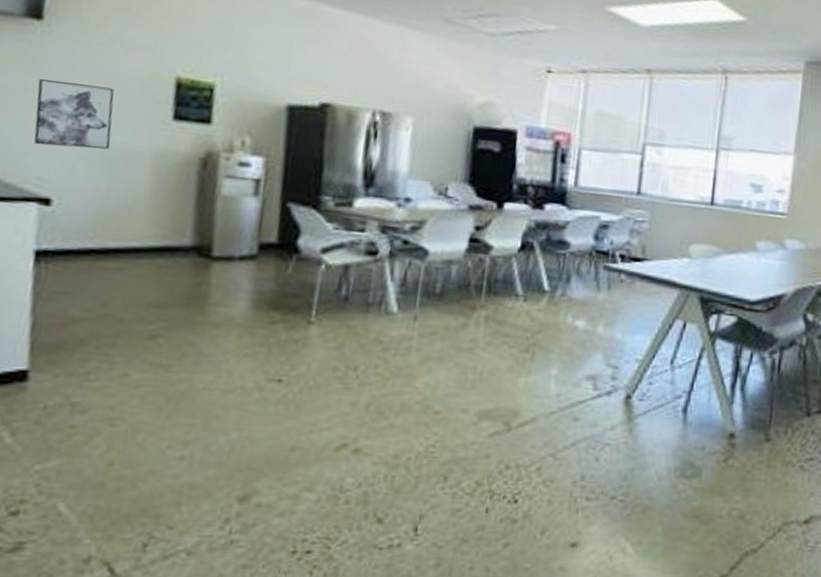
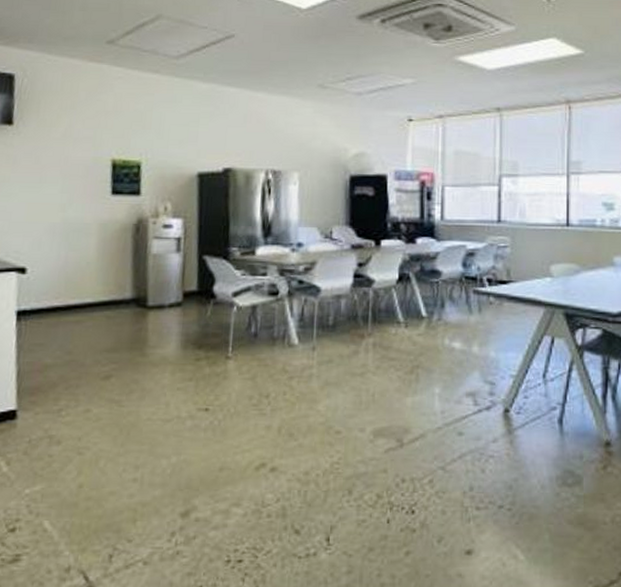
wall art: present [33,78,114,149] -> none [11,171,67,225]

